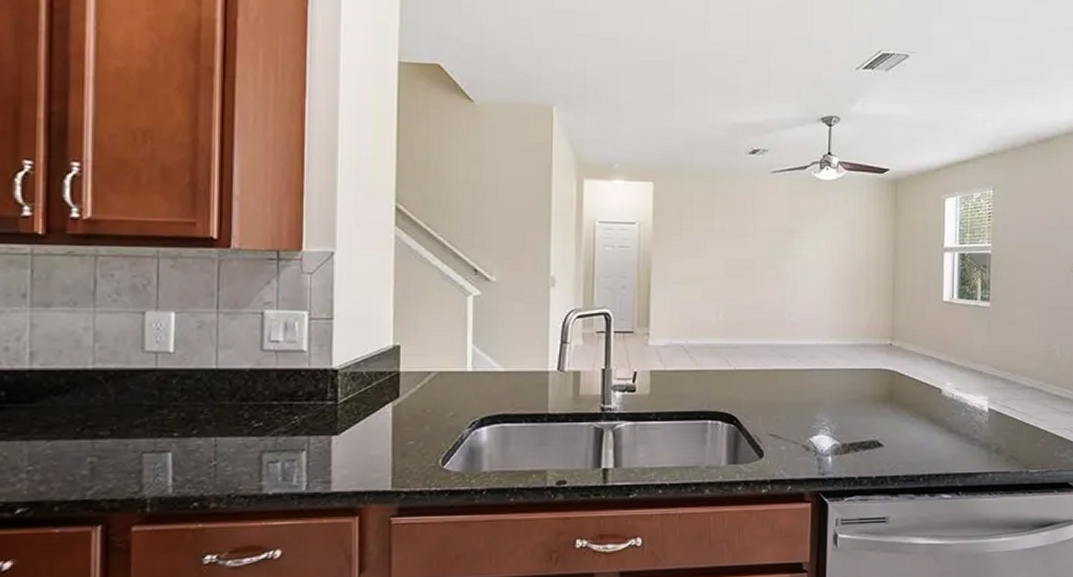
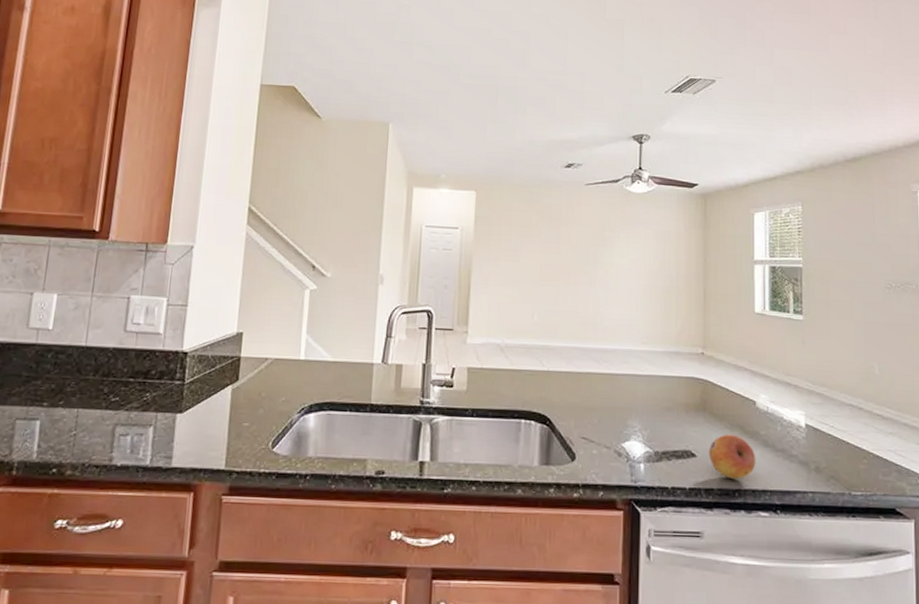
fruit: none [894,422,941,466] -> present [708,434,756,480]

